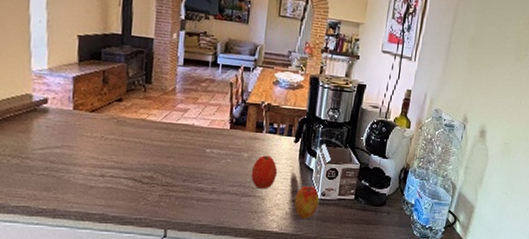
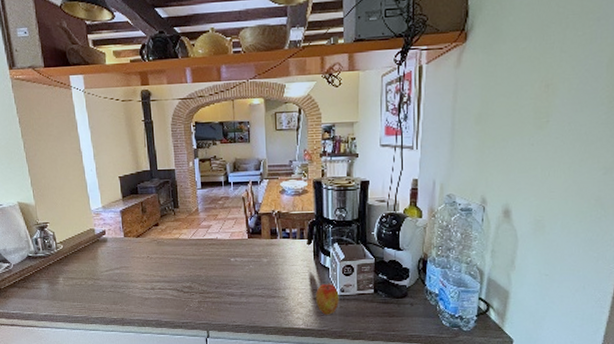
apple: present [251,155,278,189] -> none [272,259,296,290]

